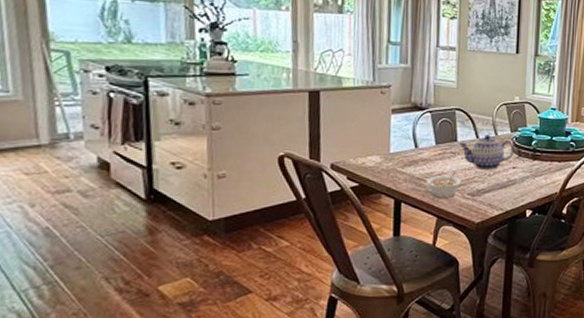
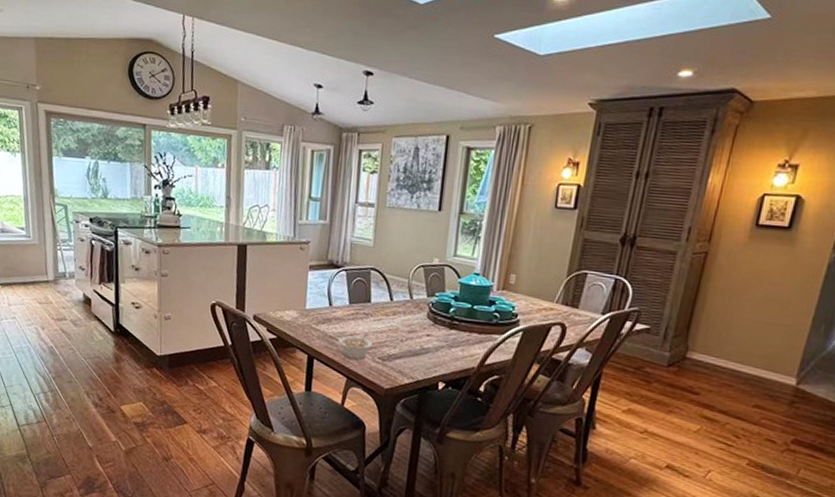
teapot: present [459,135,515,170] -> none [373,297,431,335]

